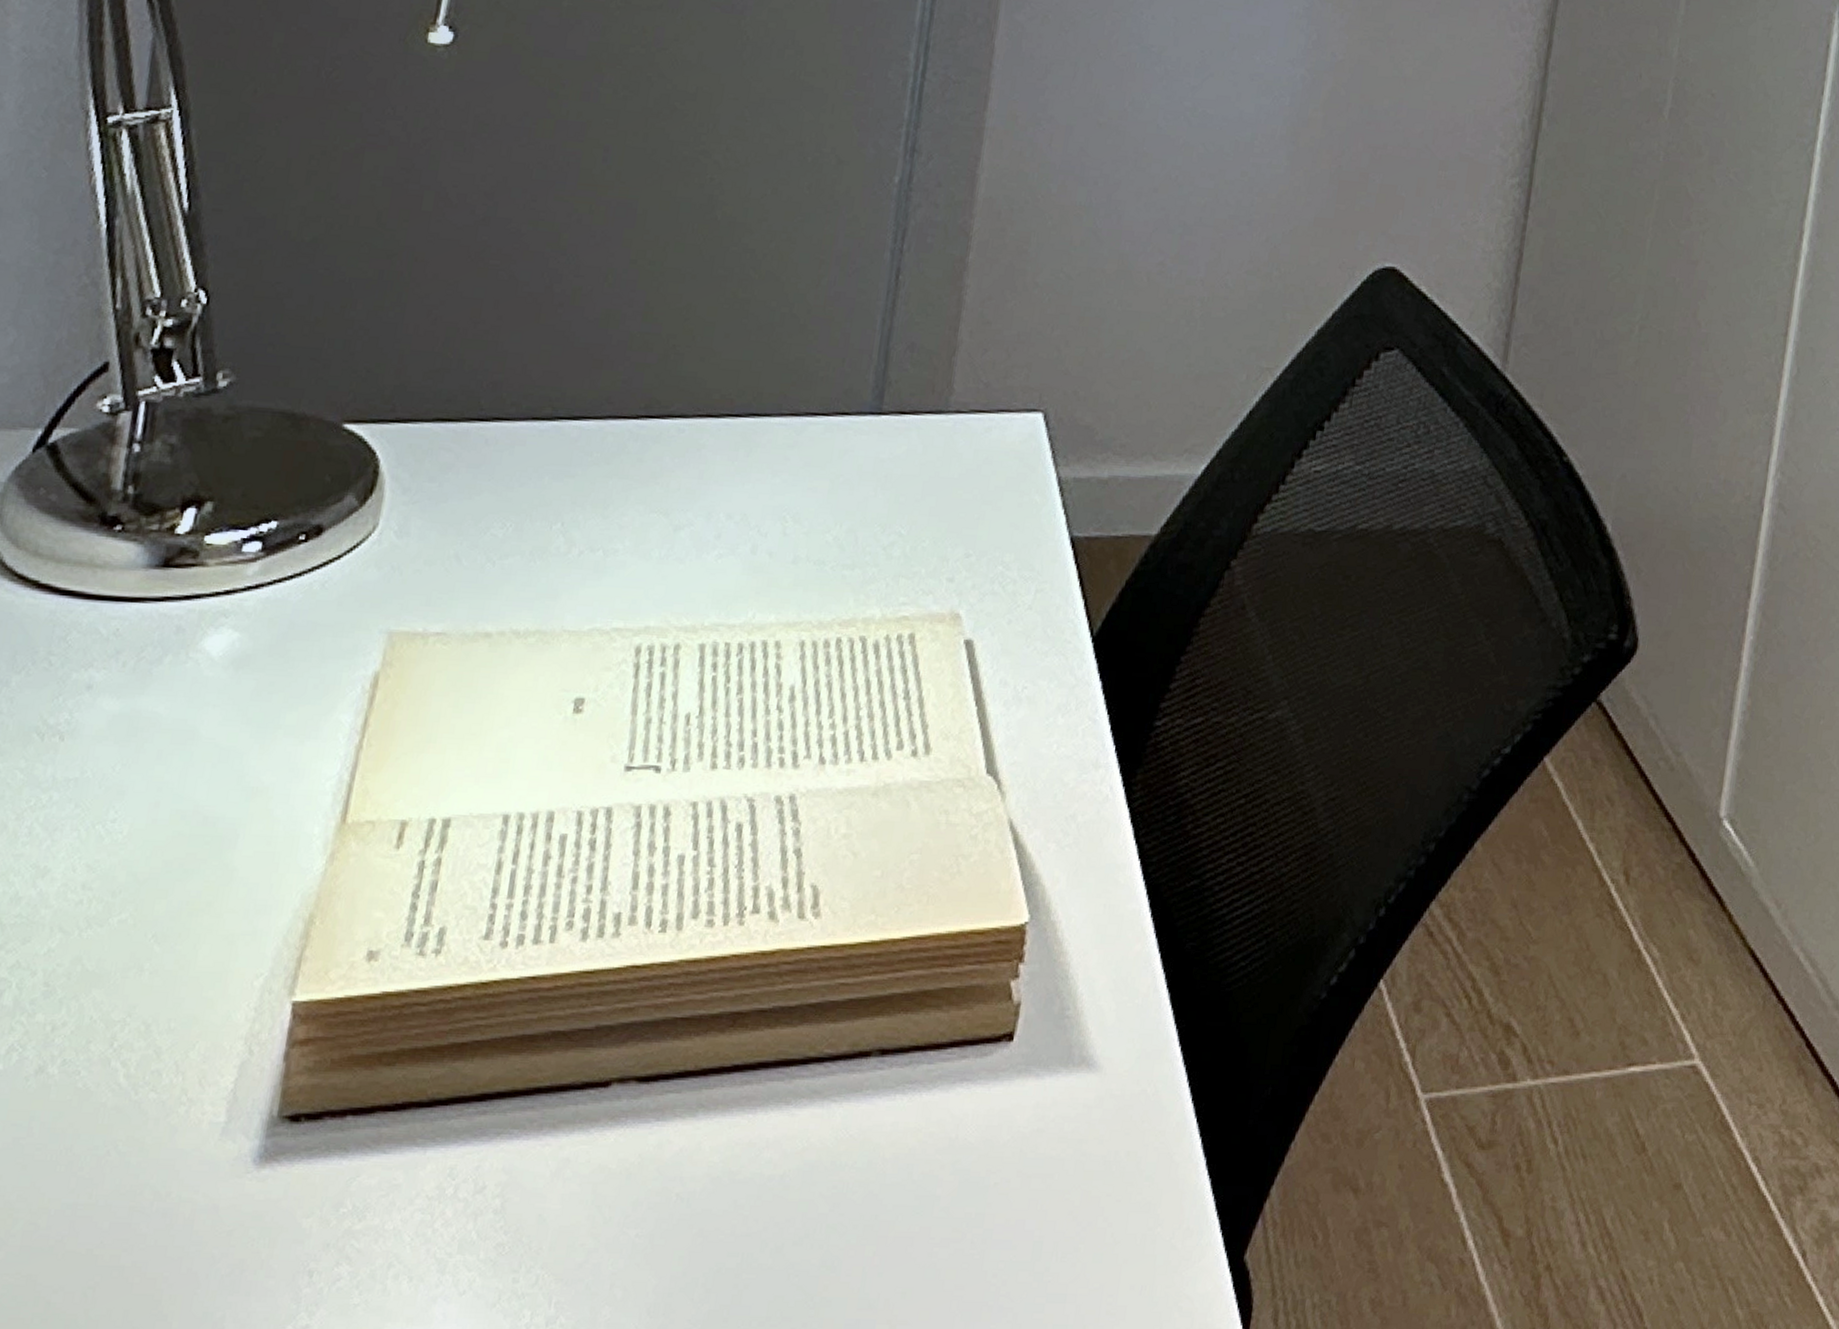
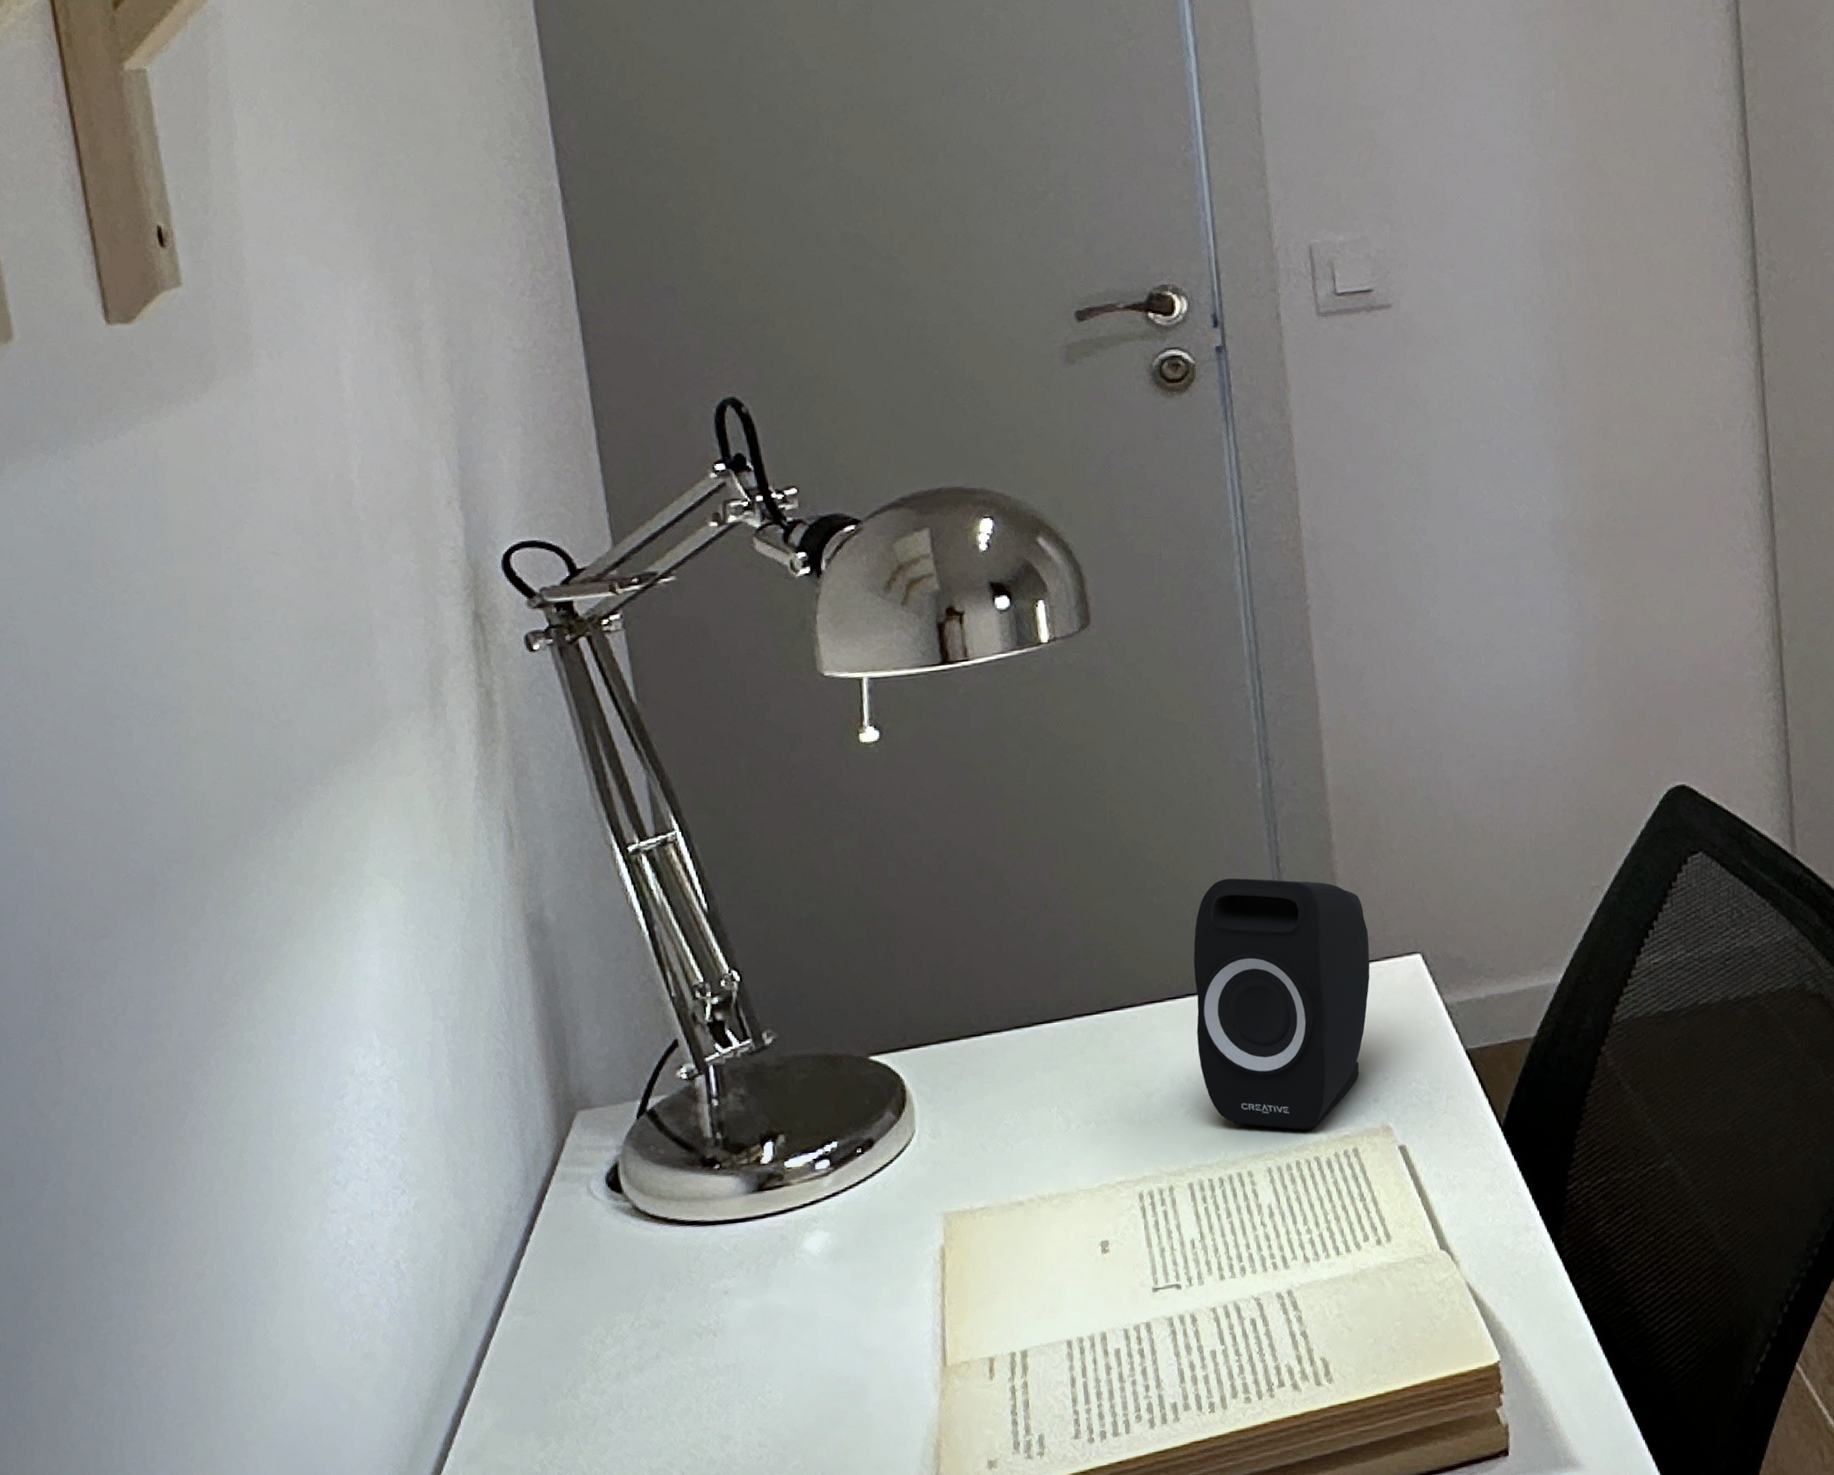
speaker: none [747,283,987,604] -> present [1193,878,1370,1131]

